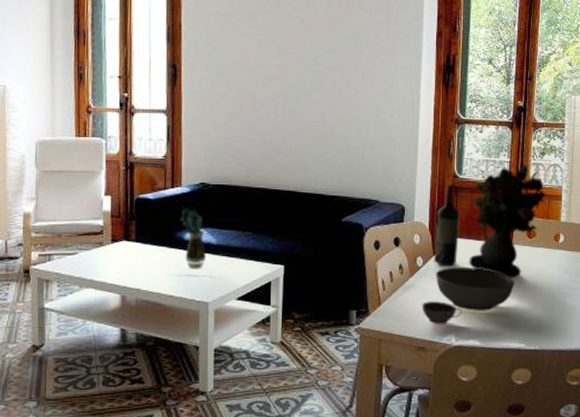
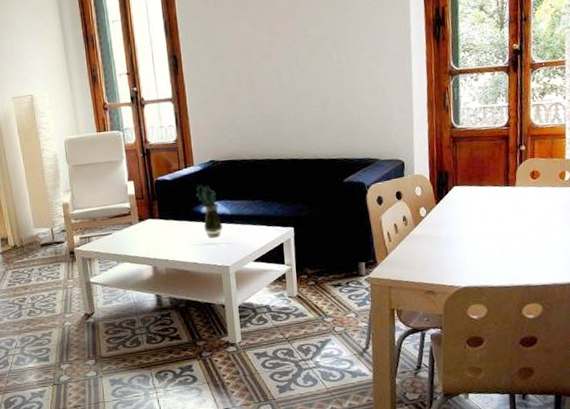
teacup: present [422,301,462,325] -> none [428,247,469,270]
wine bottle: present [434,184,460,266] -> none [436,135,460,214]
bowl: present [435,266,515,311] -> none [439,212,520,254]
bouquet: present [468,163,546,279] -> none [471,105,549,220]

